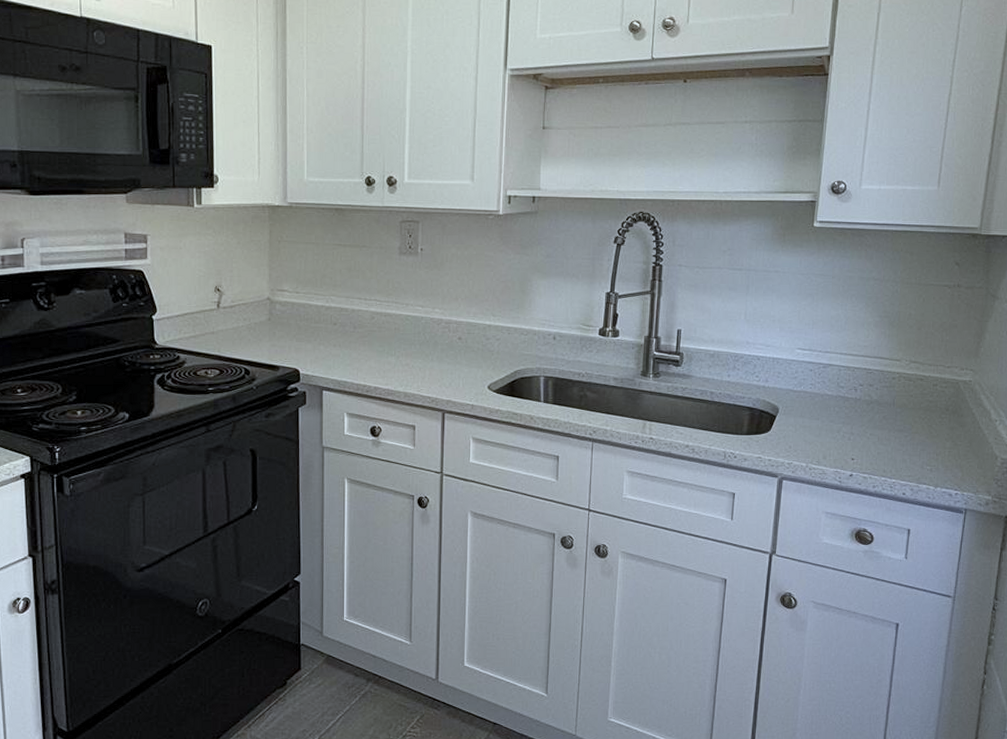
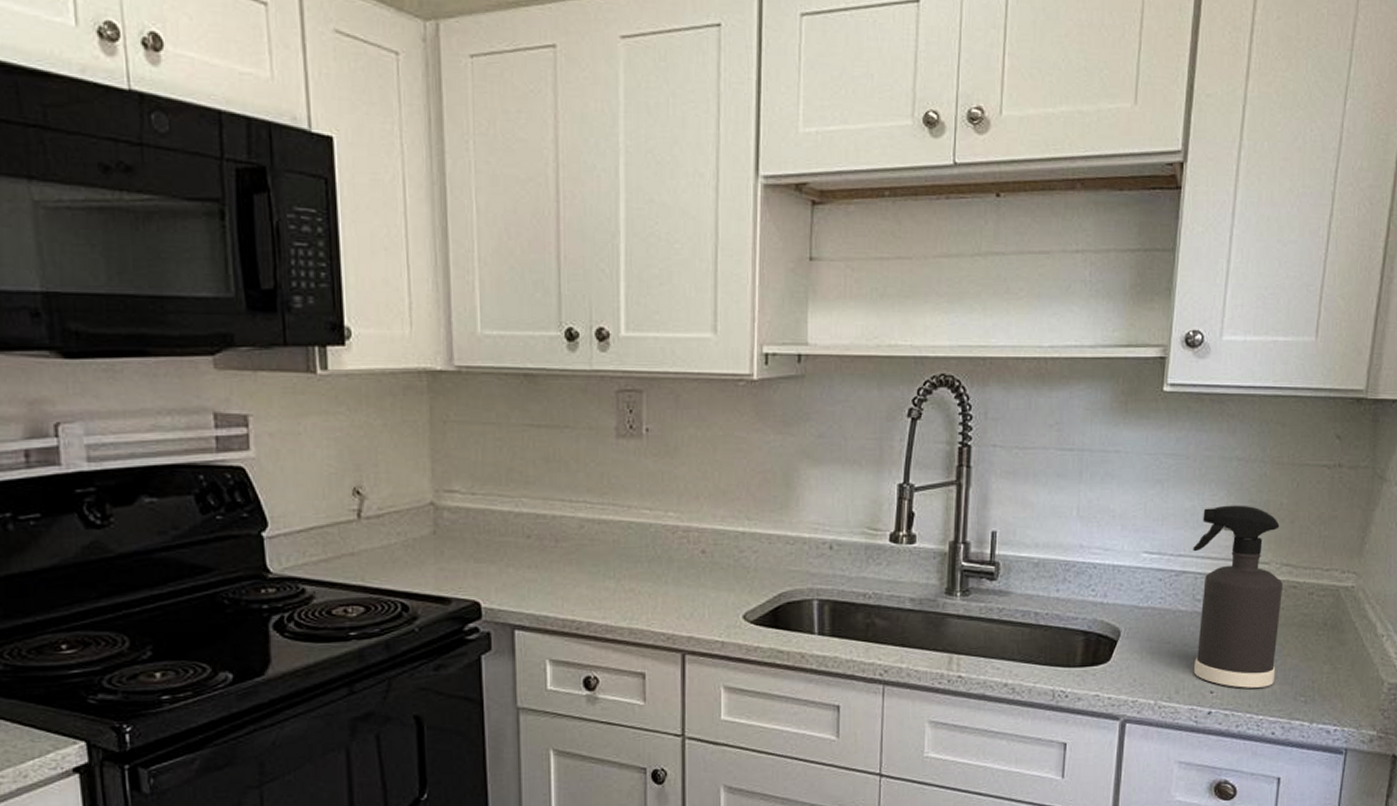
spray bottle: none [837,314,911,457] -> present [1193,505,1283,688]

